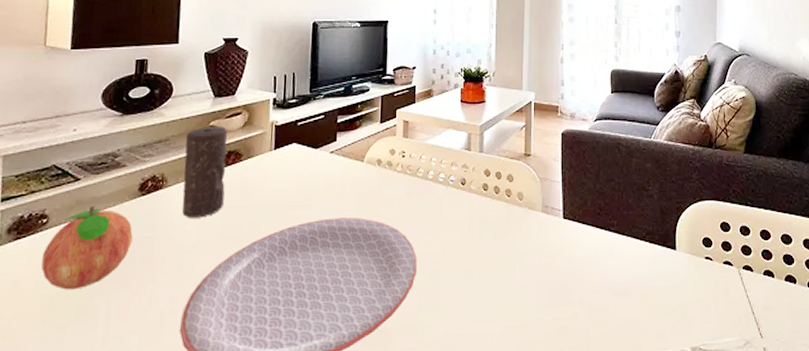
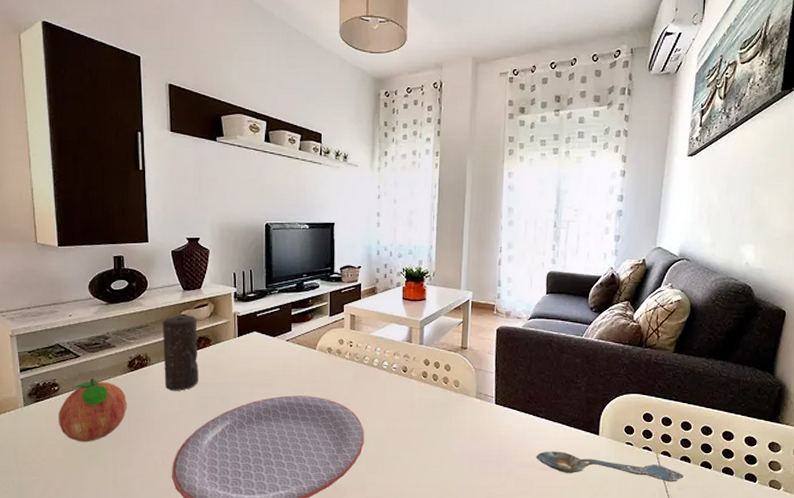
spoon: none [610,271,770,302] -> present [536,451,685,482]

